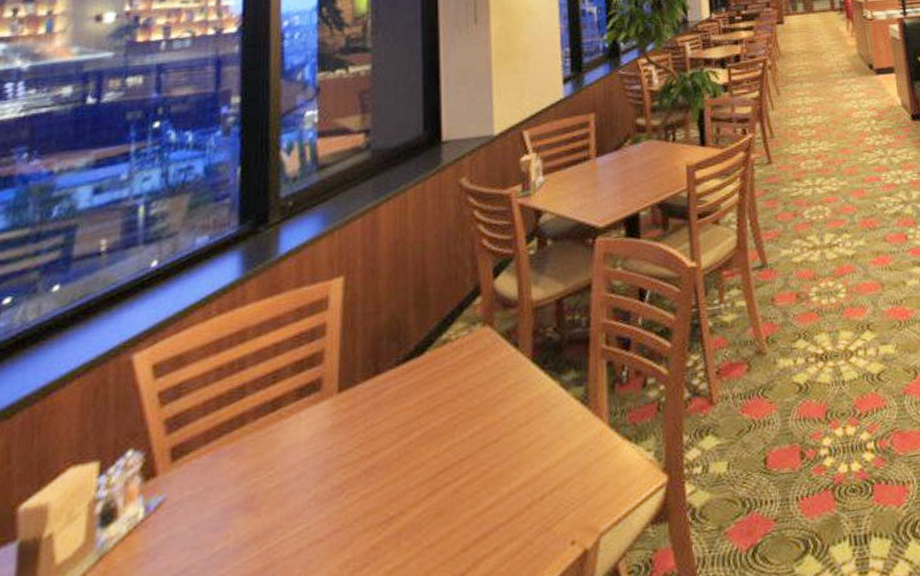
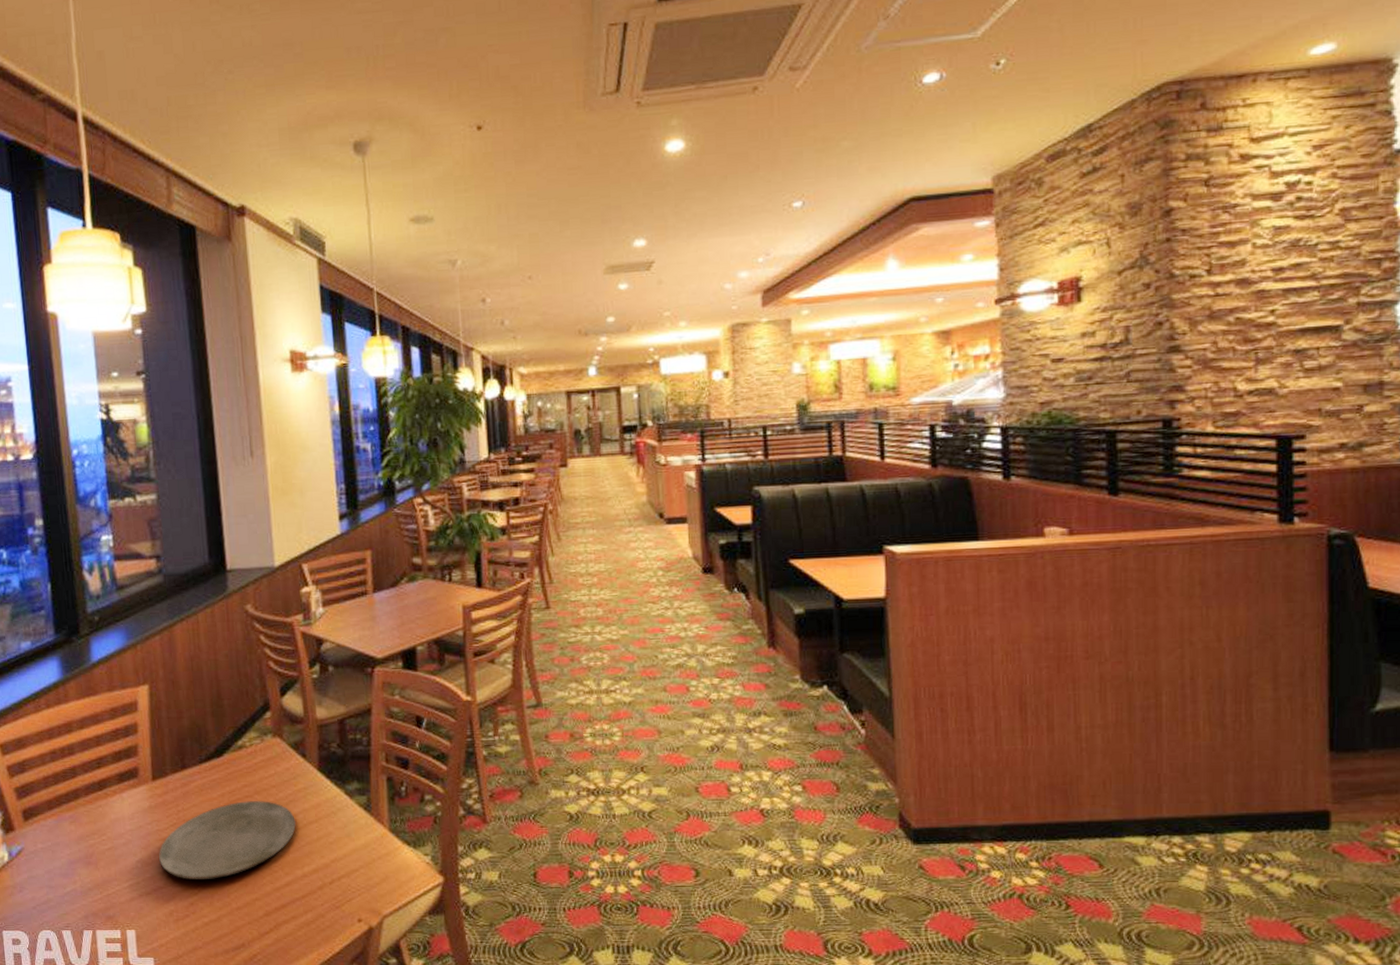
plate: none [338,404,503,516] -> present [159,801,296,879]

